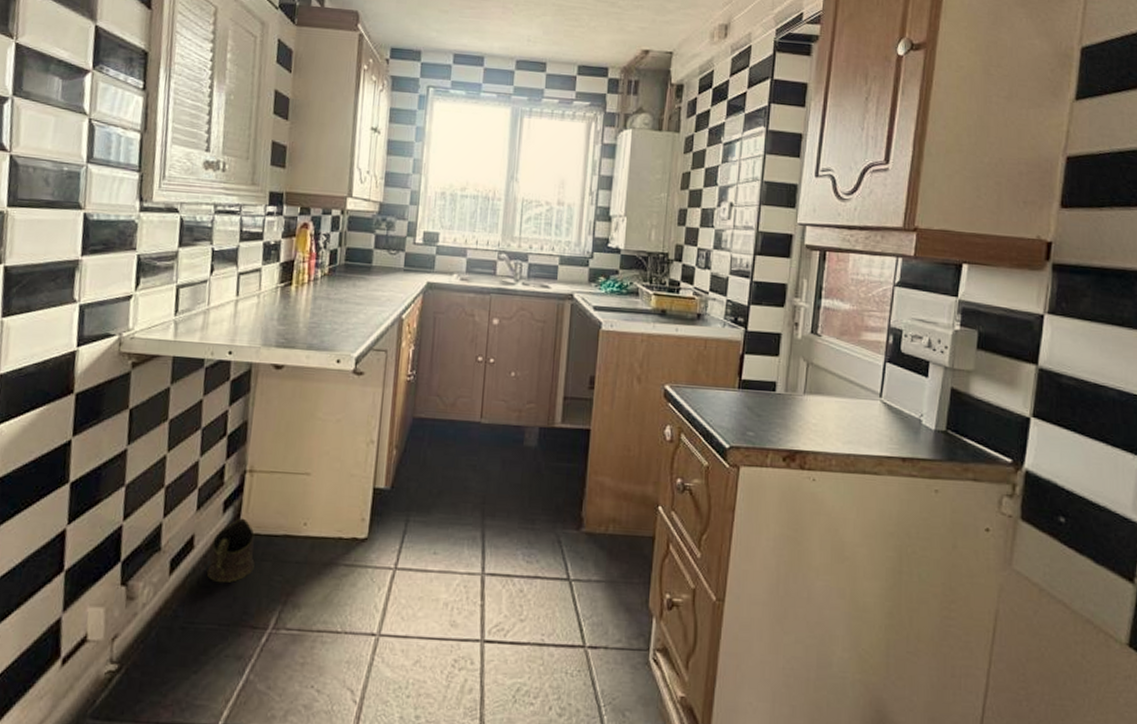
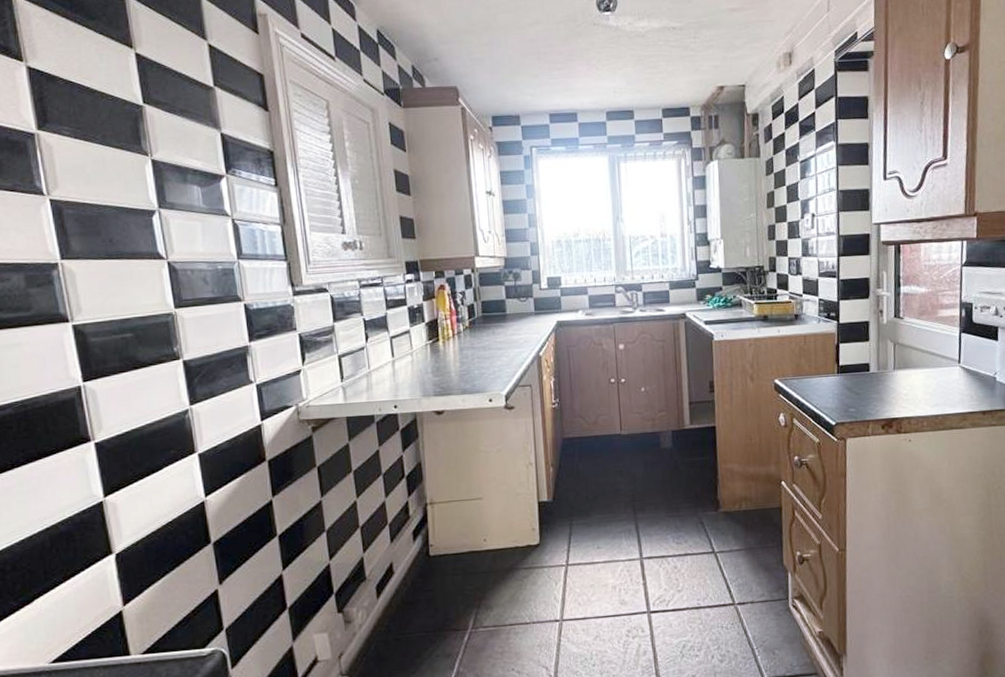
bucket: present [206,518,255,583] -> none [408,543,448,599]

